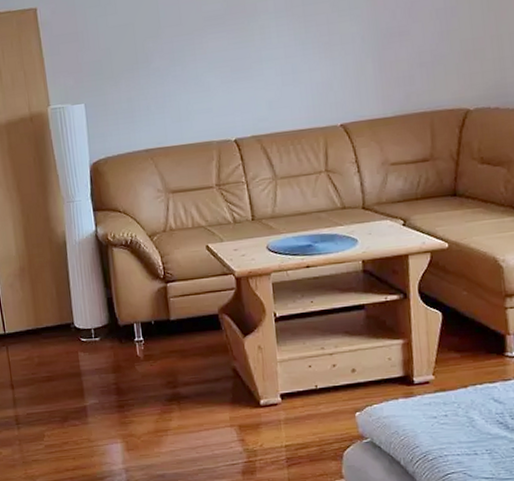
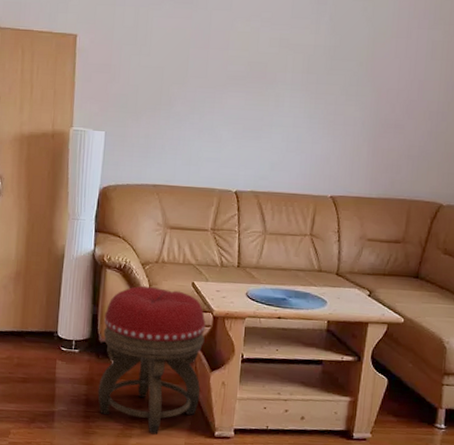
footstool: none [119,257,237,414] -> present [98,285,206,435]

